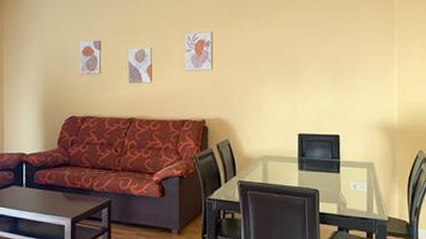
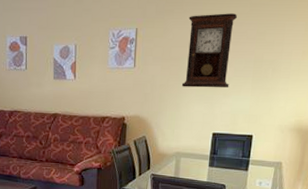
pendulum clock: none [261,17,309,88] -> present [181,13,238,88]

